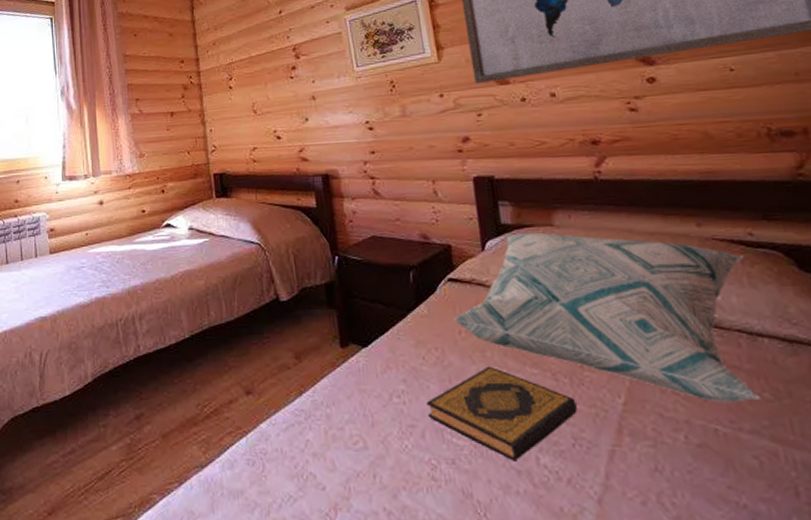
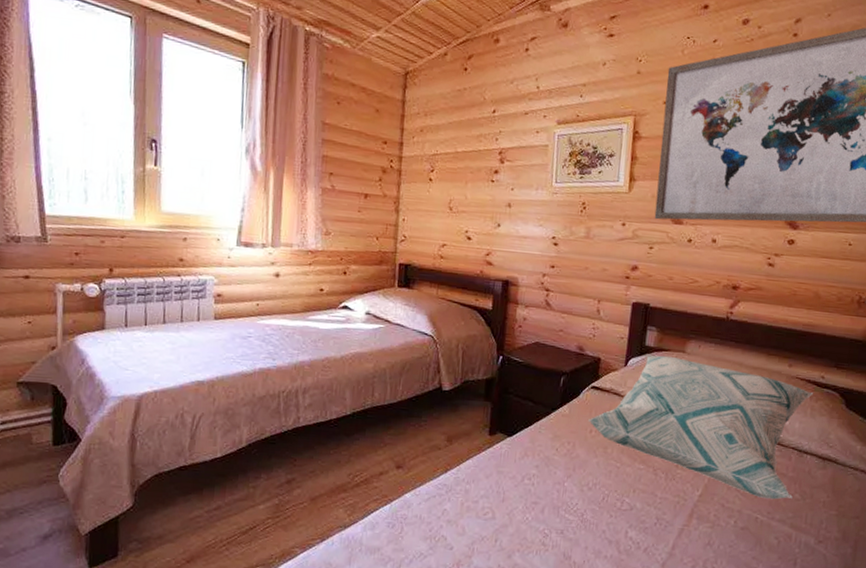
hardback book: present [427,366,577,461] -> none [550,460,666,534]

